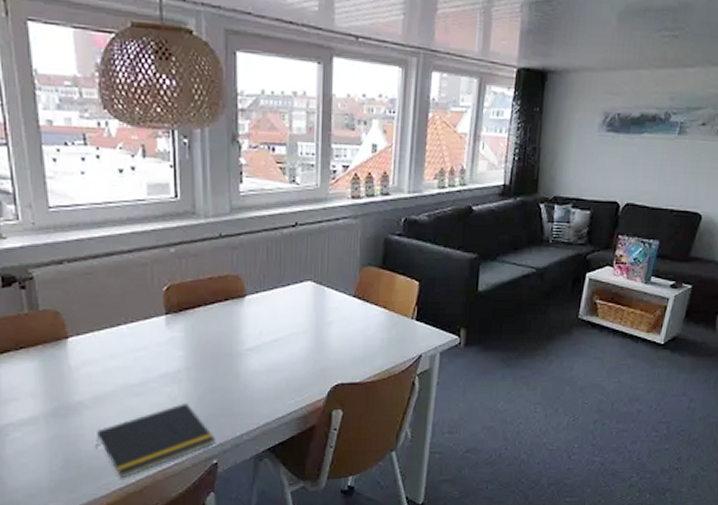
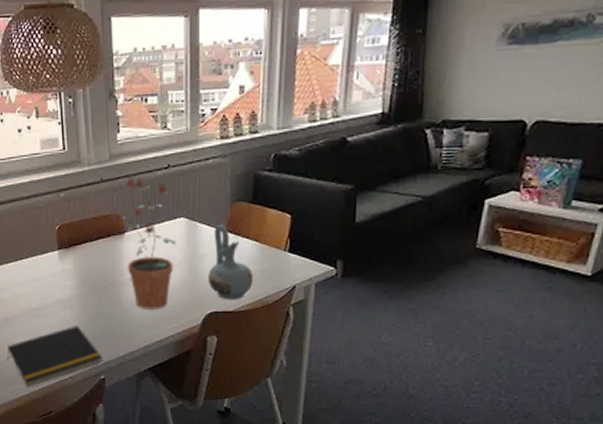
potted plant: none [225,232,303,382] -> present [106,175,177,309]
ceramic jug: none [335,289,380,371] -> present [208,224,253,300]

